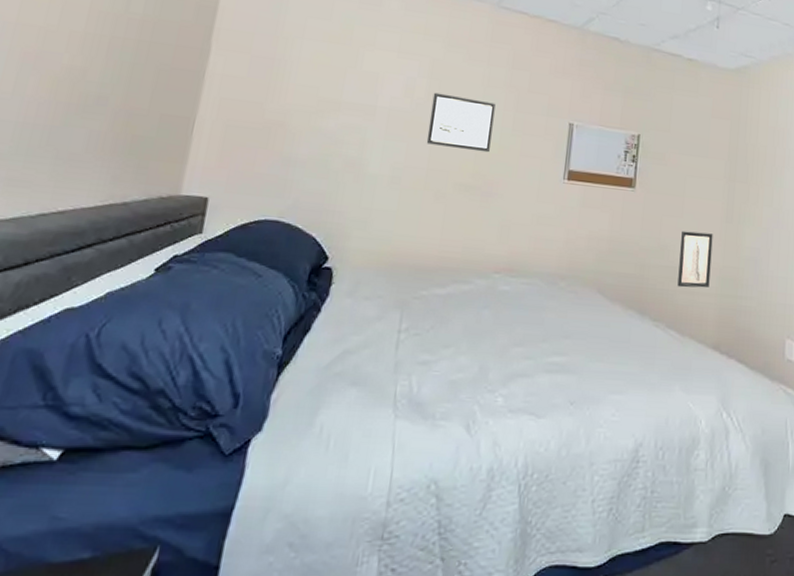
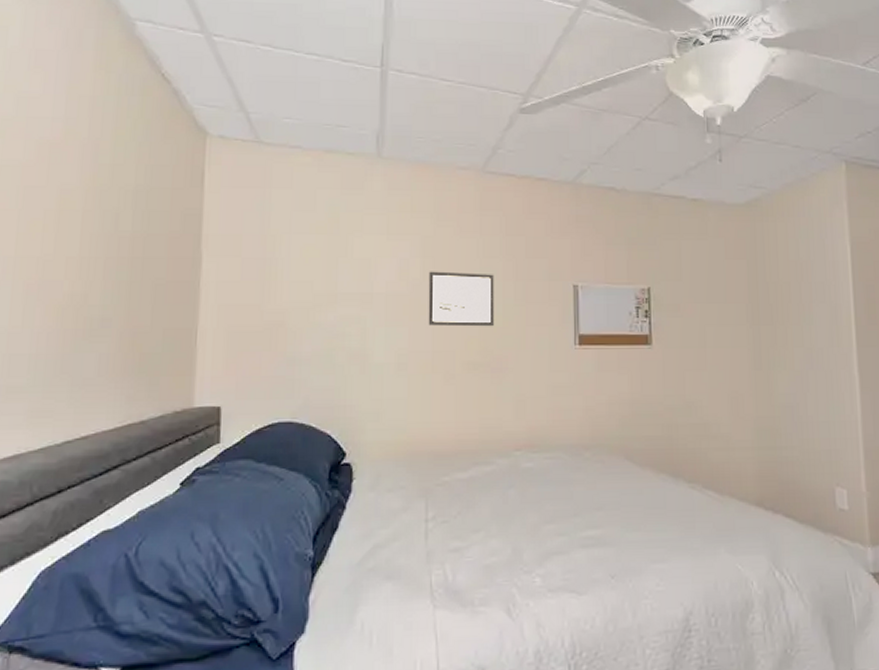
wall art: present [677,230,713,288] -> none [708,383,745,444]

